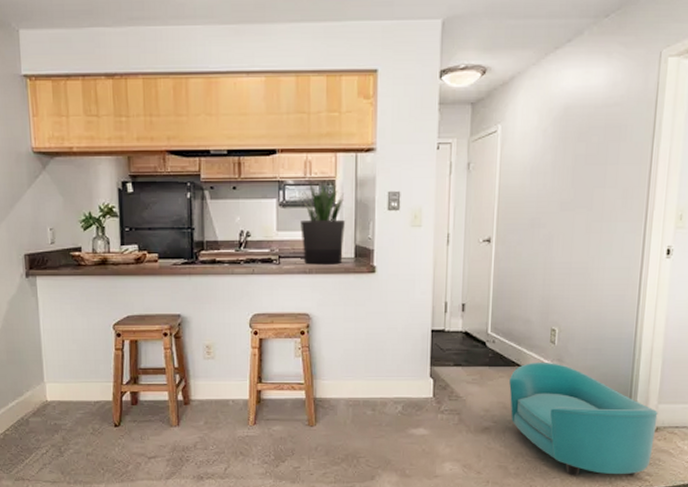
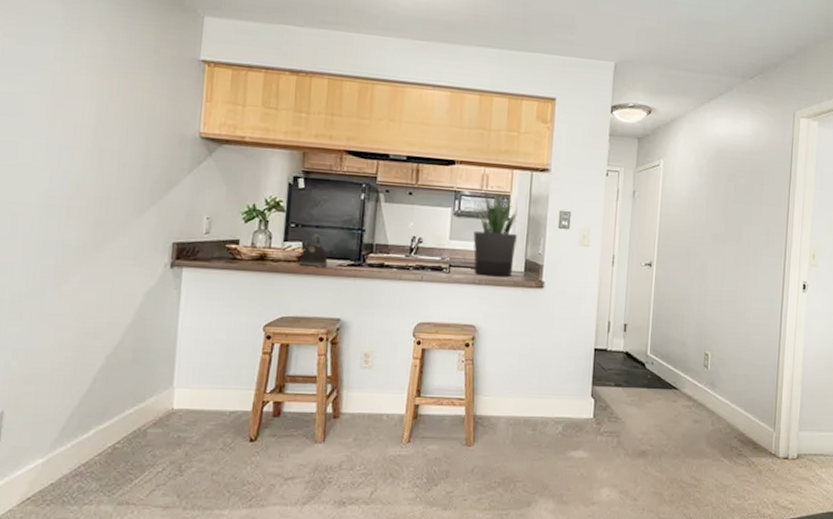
kettle: none [136,236,163,268] -> present [298,234,328,268]
dog bed: present [509,363,658,476] -> none [666,386,799,504]

